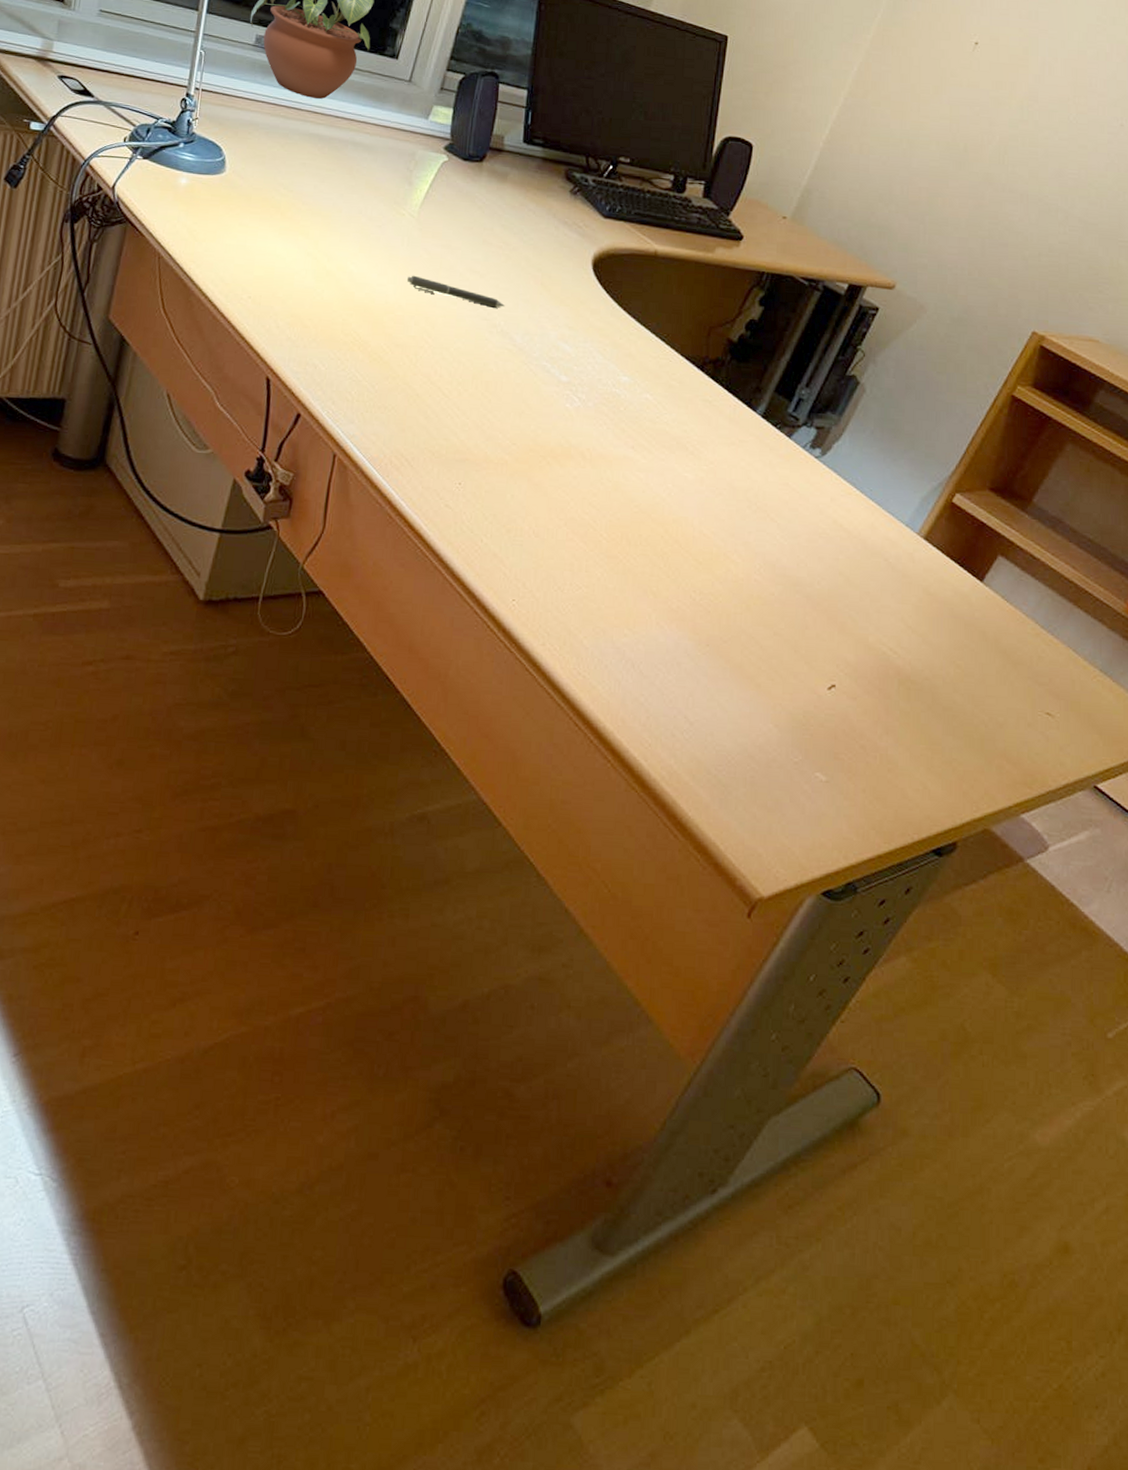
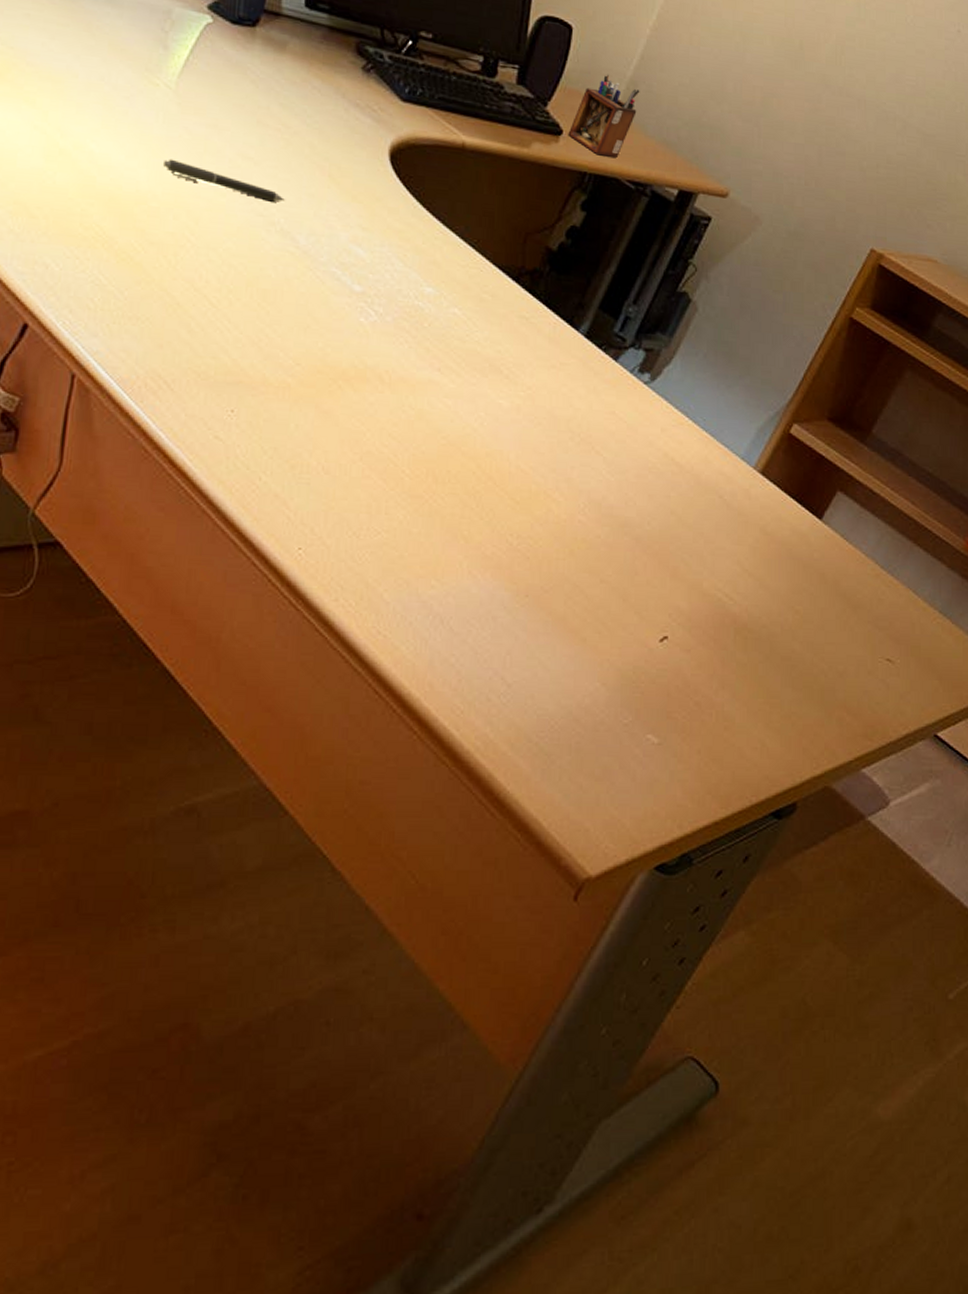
desk organizer: none [748,184,814,258] -> present [568,74,640,158]

